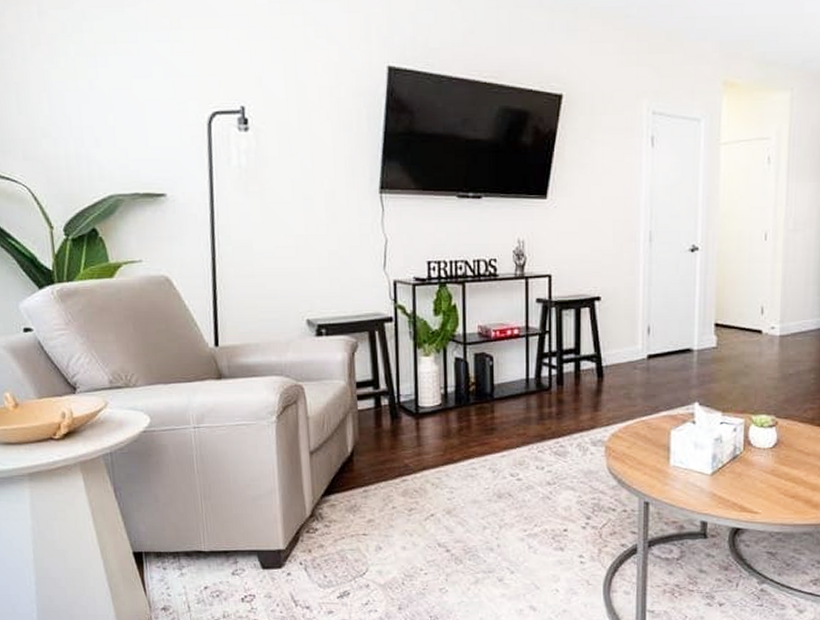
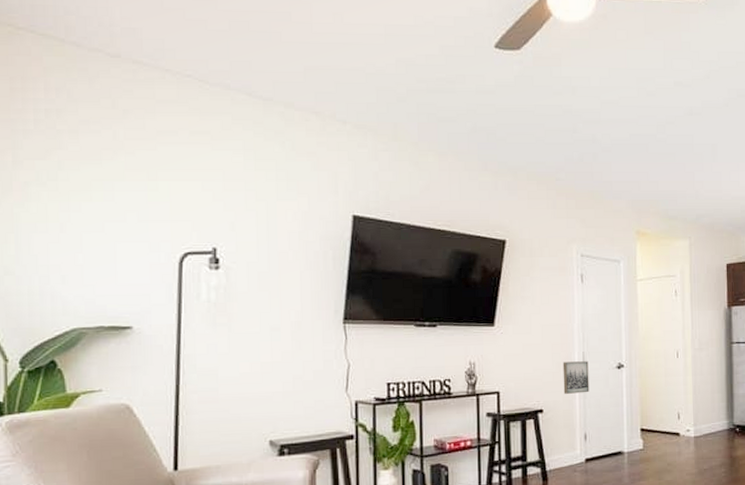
wall art: none [625,242,656,280] -> present [562,361,589,394]

